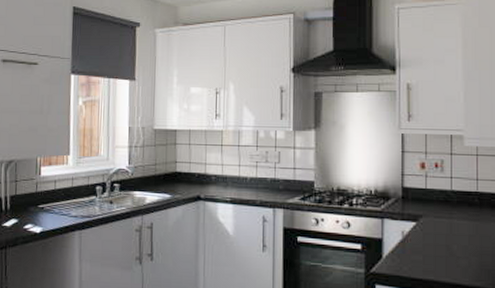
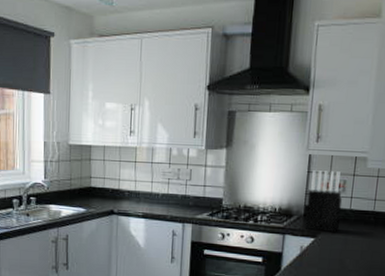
knife block: none [404,150,442,216] -> present [304,170,343,233]

